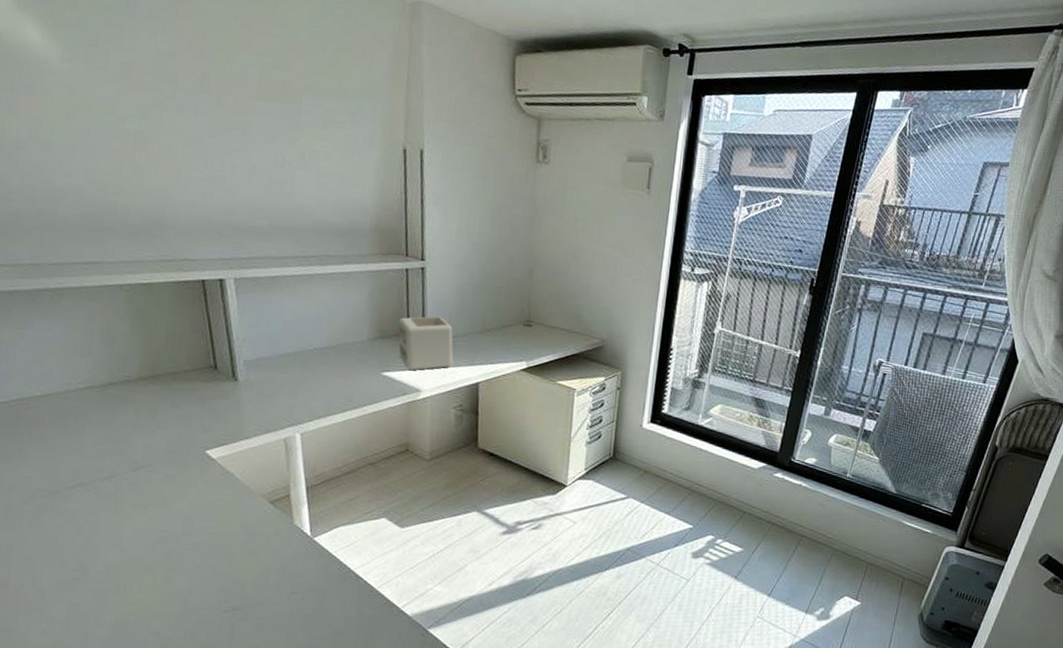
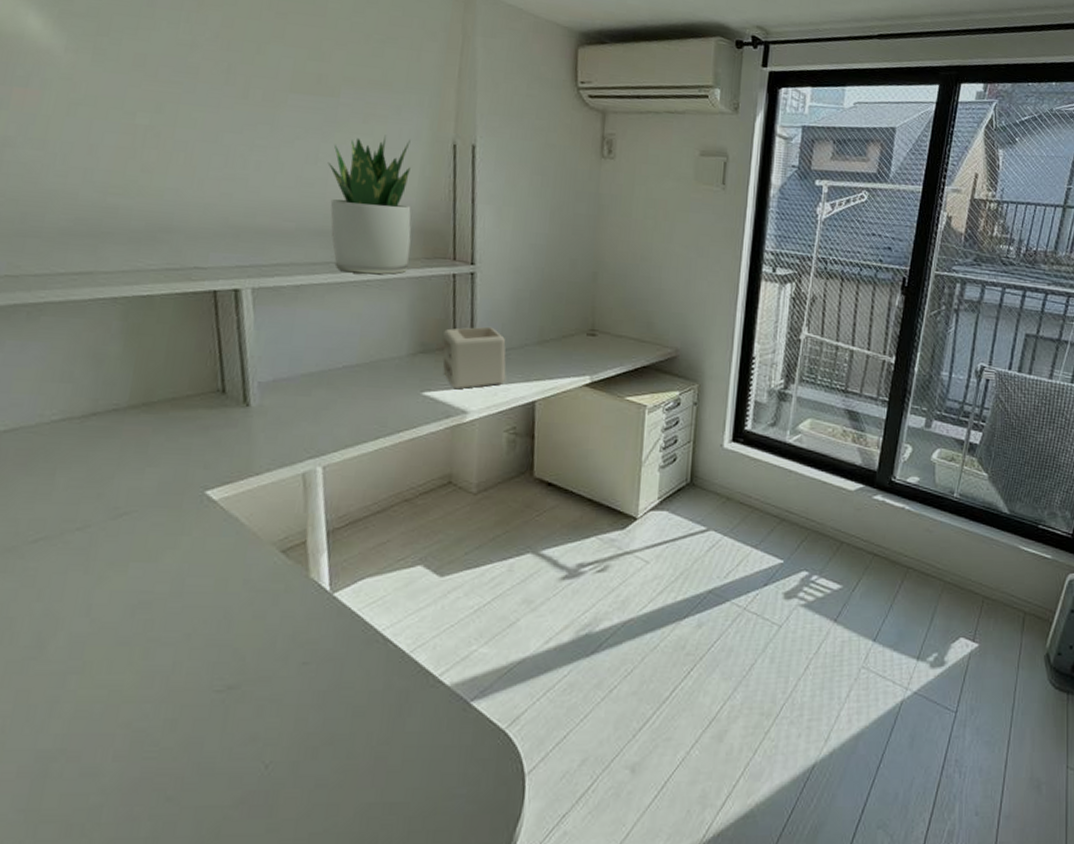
planter: none [293,140,369,268] -> present [327,135,412,275]

